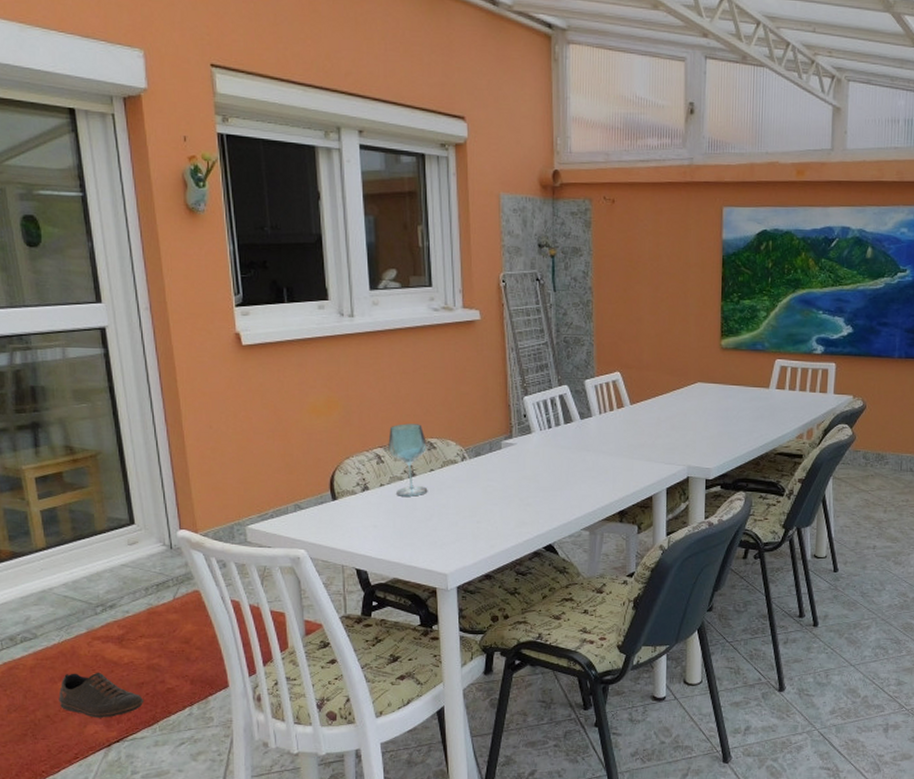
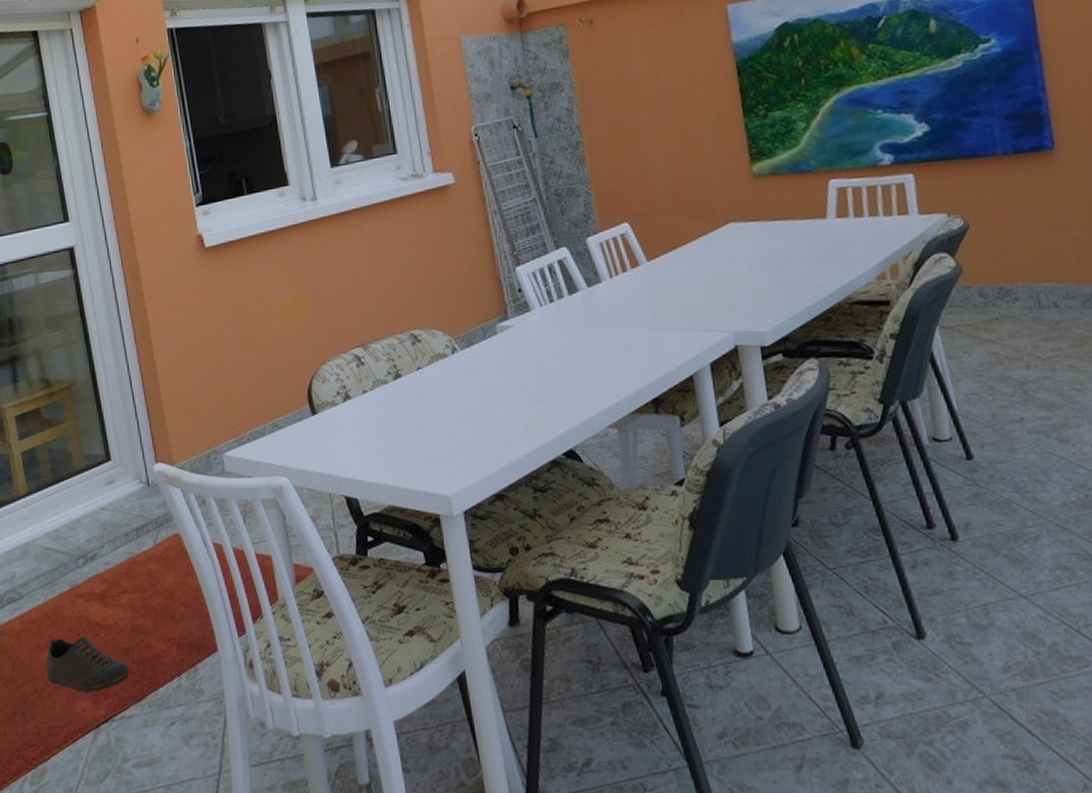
wine glass: present [387,424,428,497] -> none [366,314,417,404]

